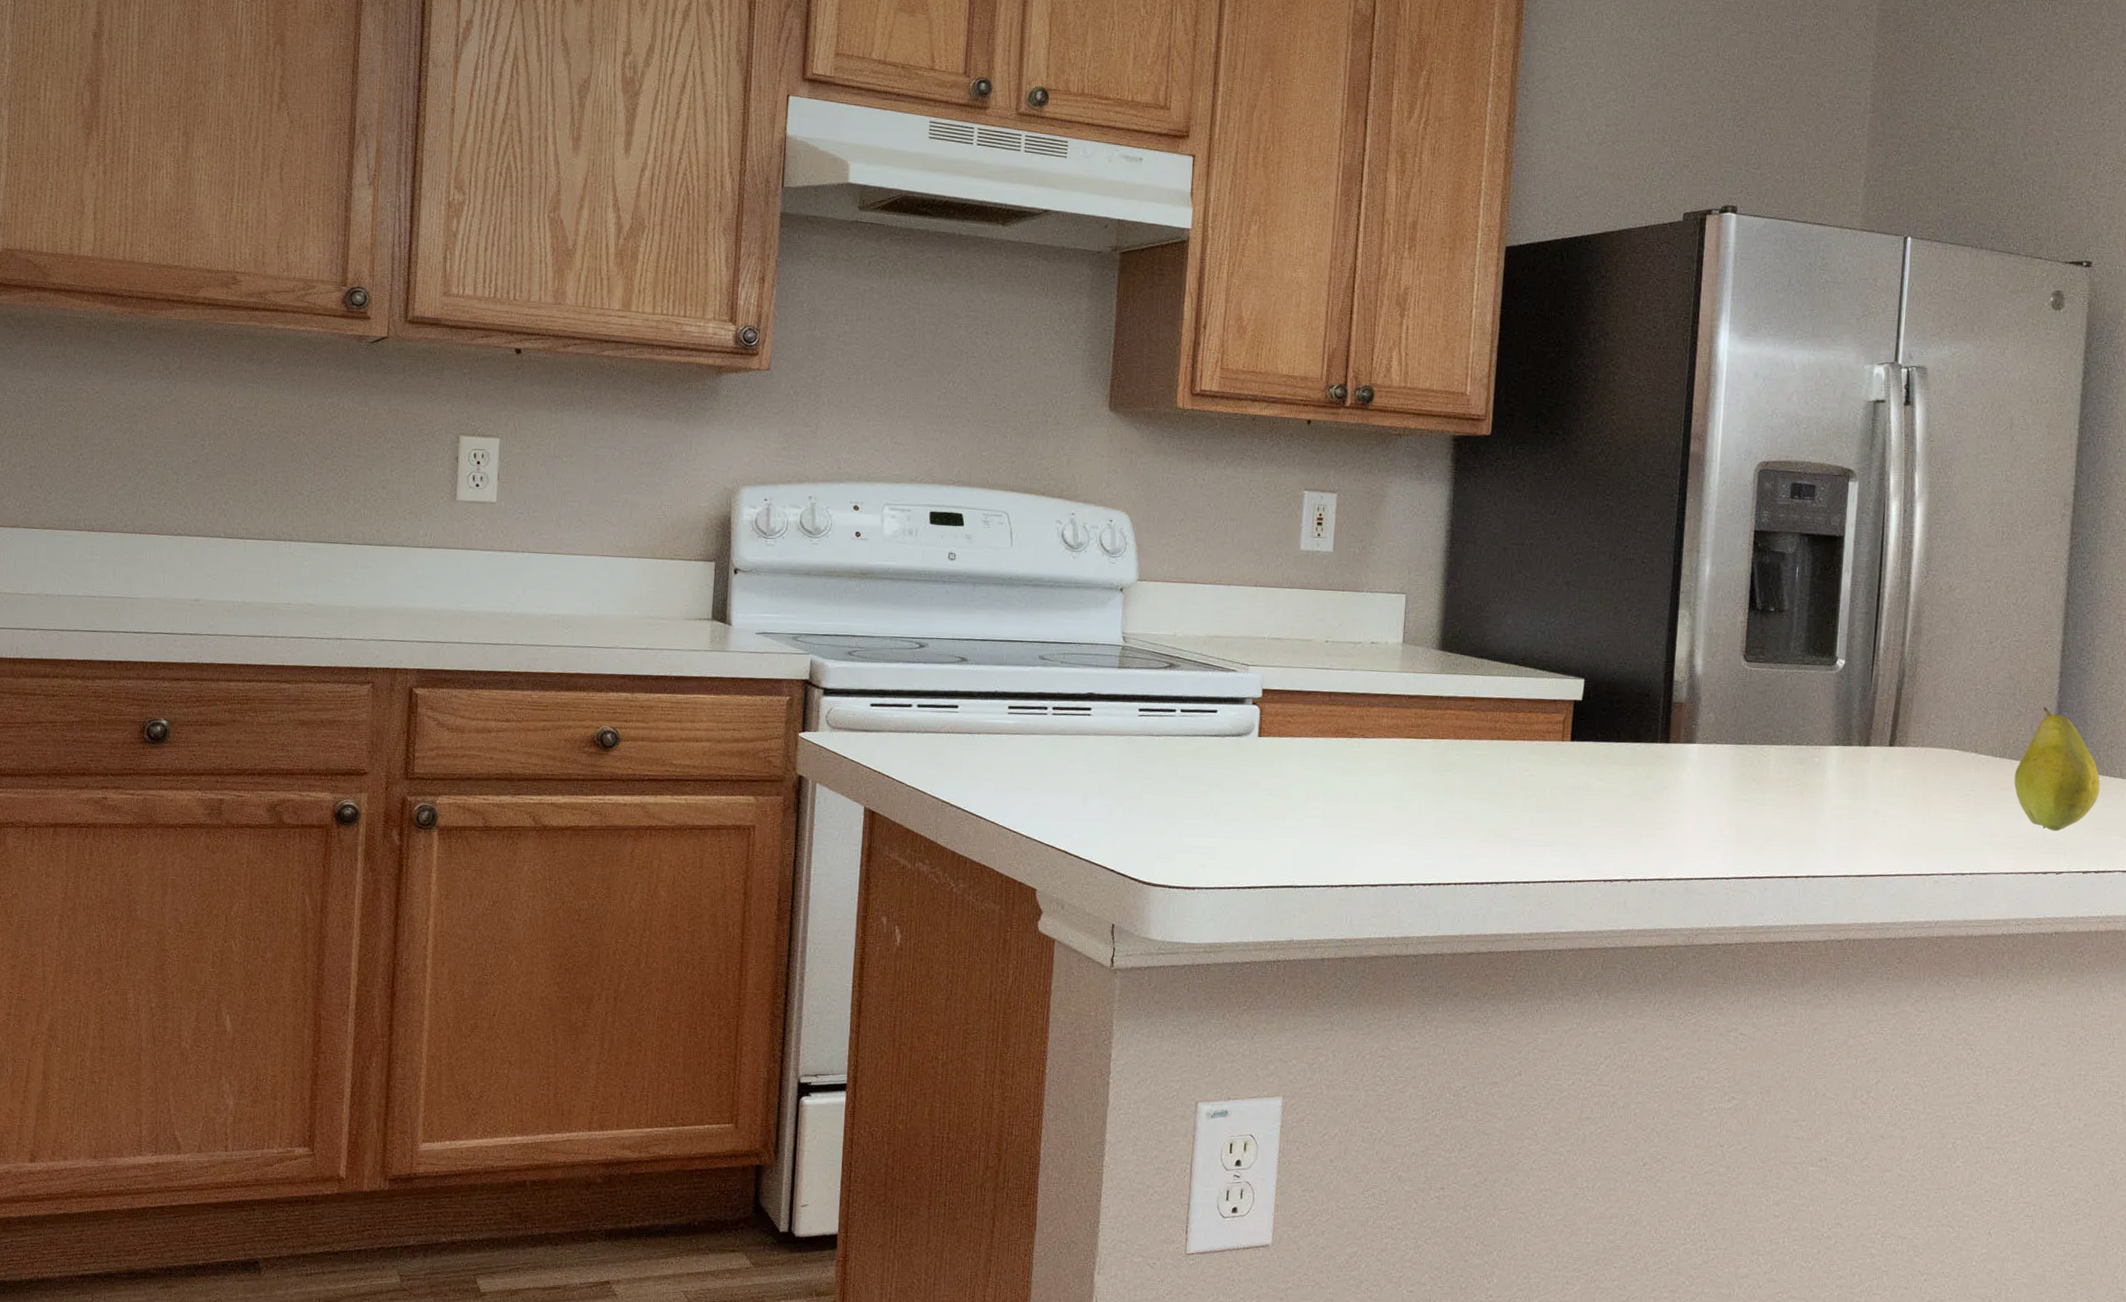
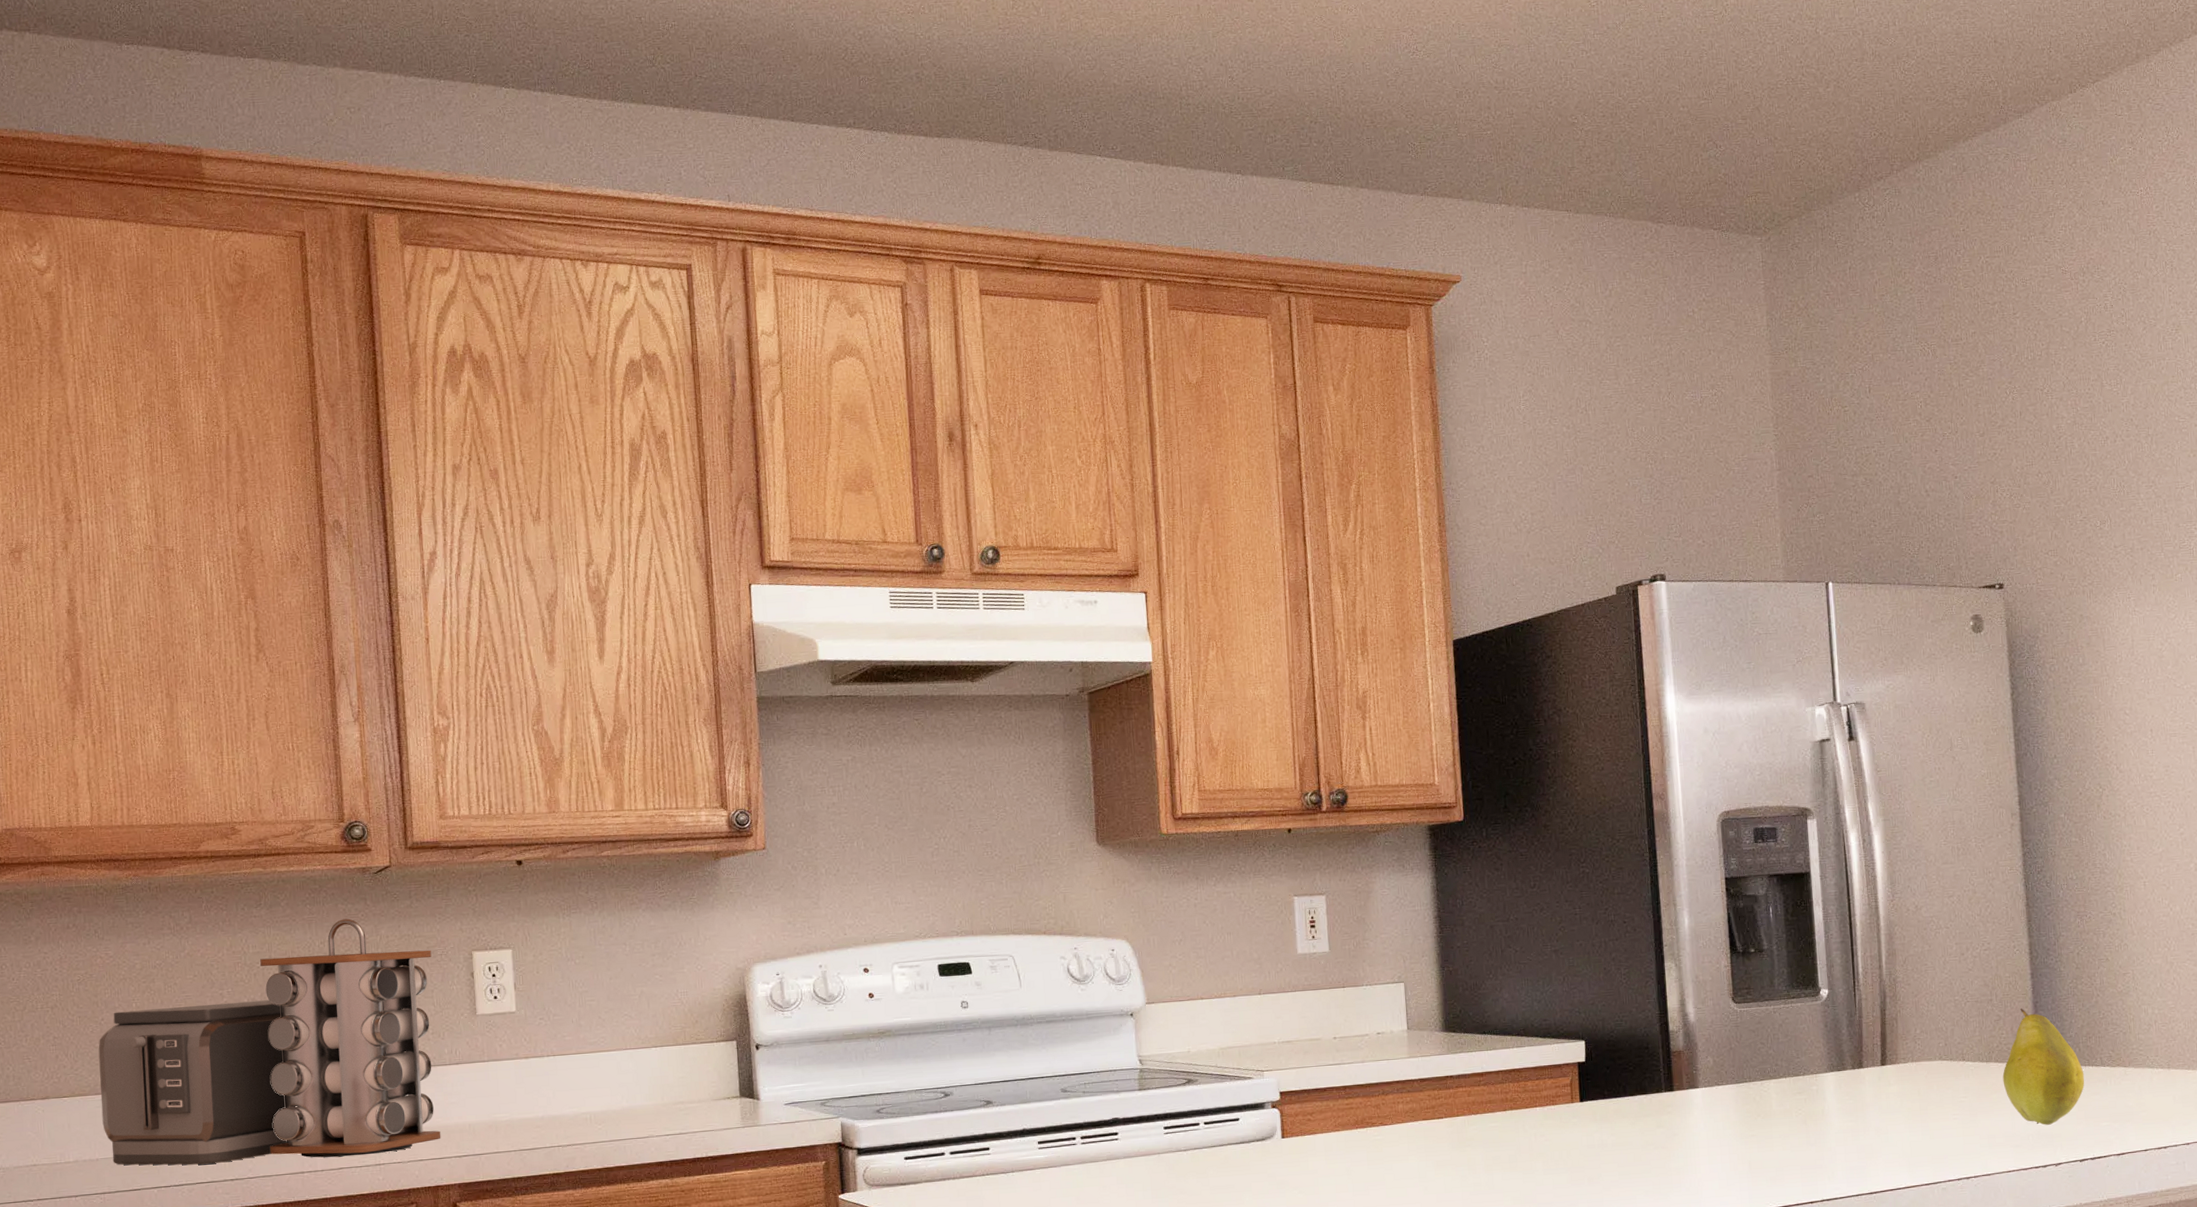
toaster: none [69,449,271,616] -> present [98,1000,297,1165]
spice rack: none [233,385,419,628] -> present [260,918,441,1158]

